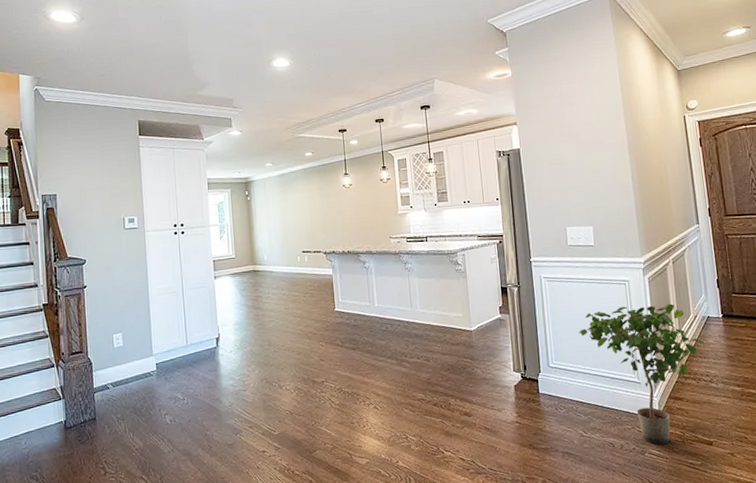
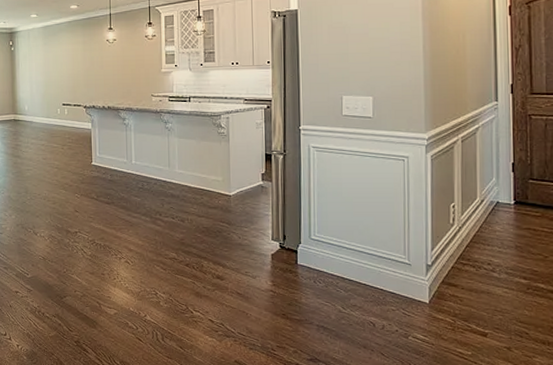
potted plant: present [579,303,706,445] -> none [347,183,491,330]

